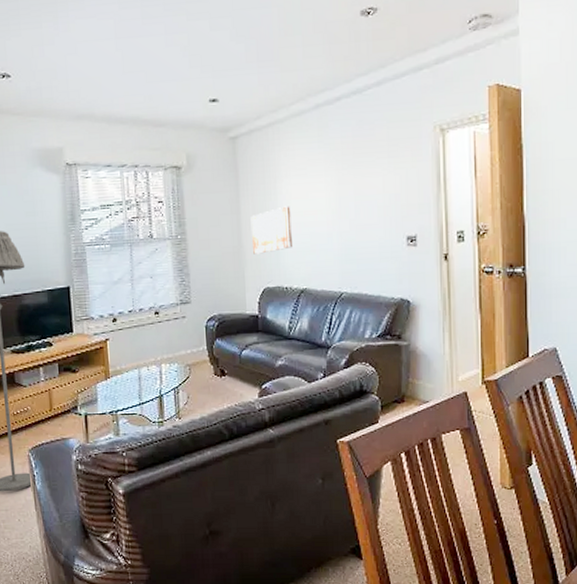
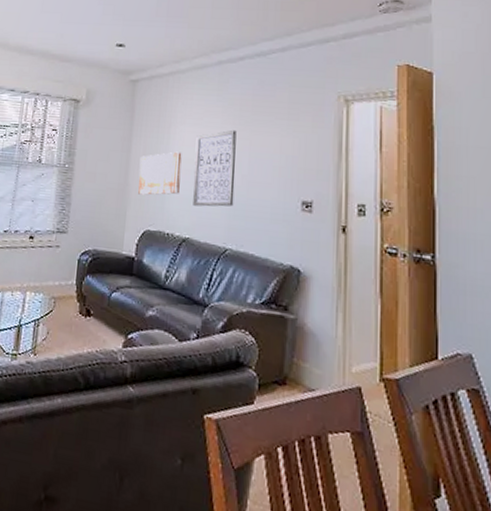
wall art: none [302,175,345,257] -> present [193,129,237,207]

